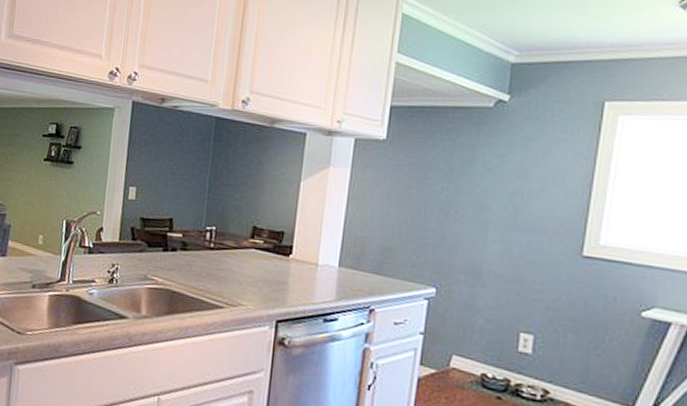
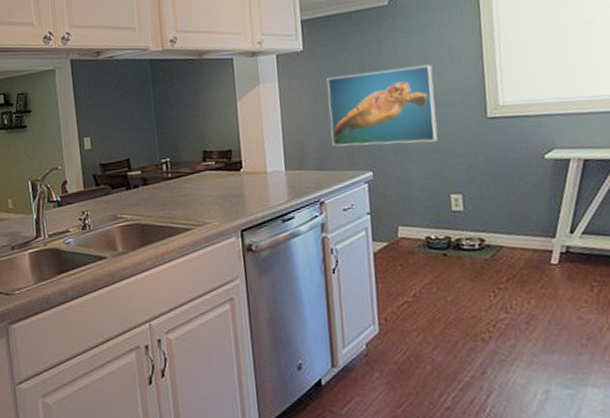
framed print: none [397,176,530,270] -> present [327,64,438,147]

